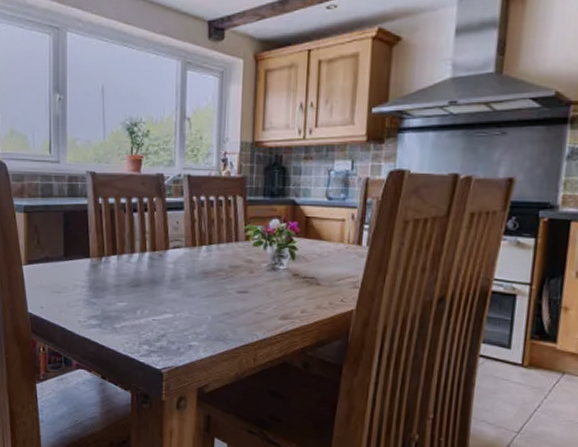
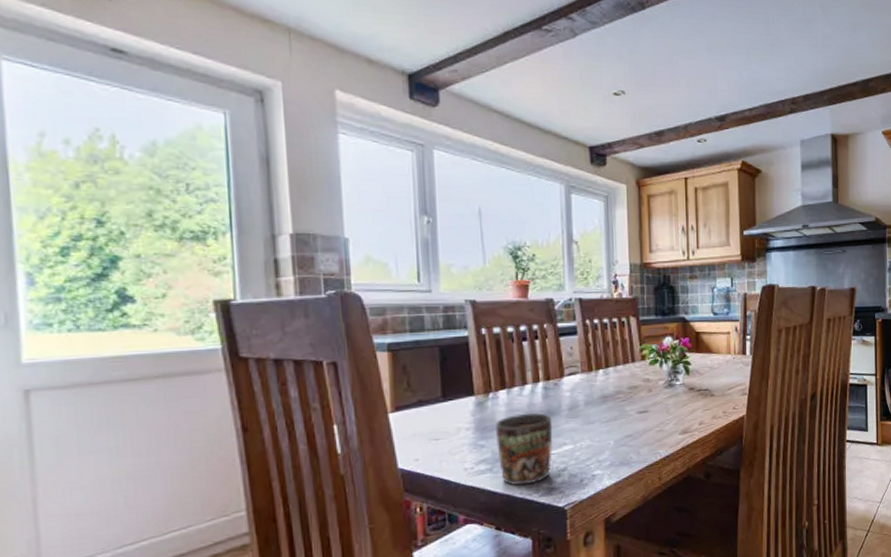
mug: none [105,279,156,344] -> present [494,413,553,486]

